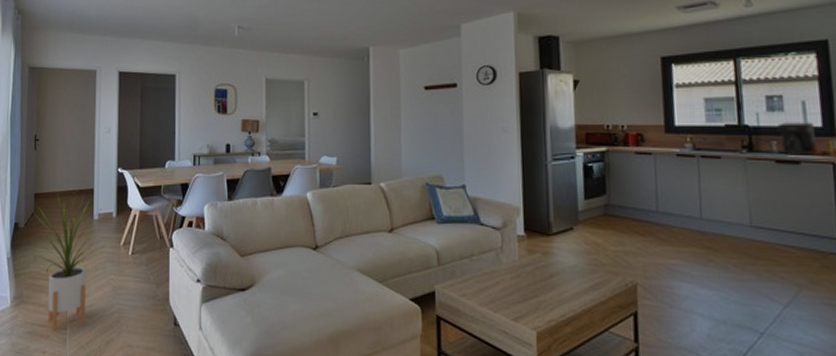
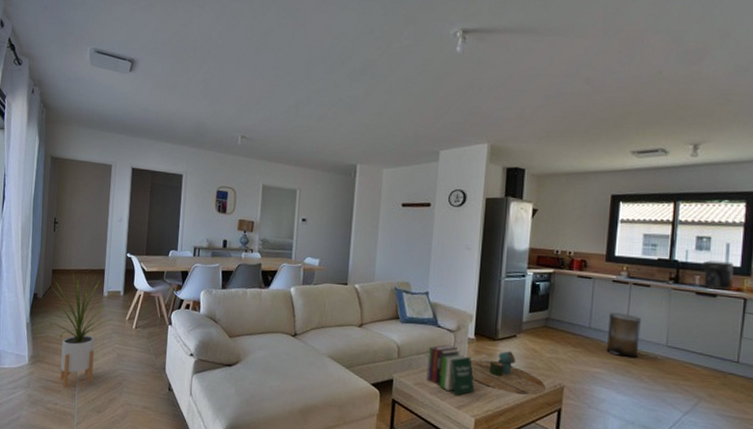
books: none [472,245,533,305] -> present [426,345,475,396]
decorative tray: none [523,247,615,298] -> present [470,351,545,395]
pedal bin: none [678,192,719,244] -> present [606,312,642,359]

